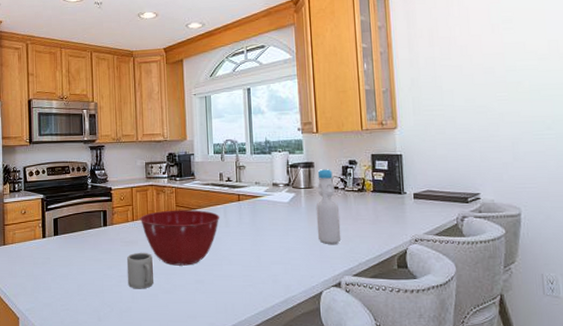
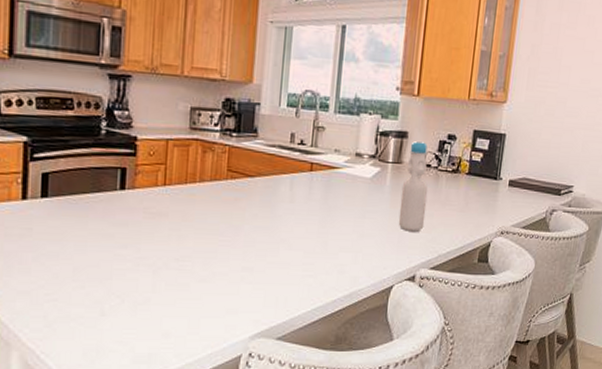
cup: present [126,252,153,289] -> none [149,228,187,276]
mixing bowl: present [139,209,220,266] -> none [174,175,285,249]

